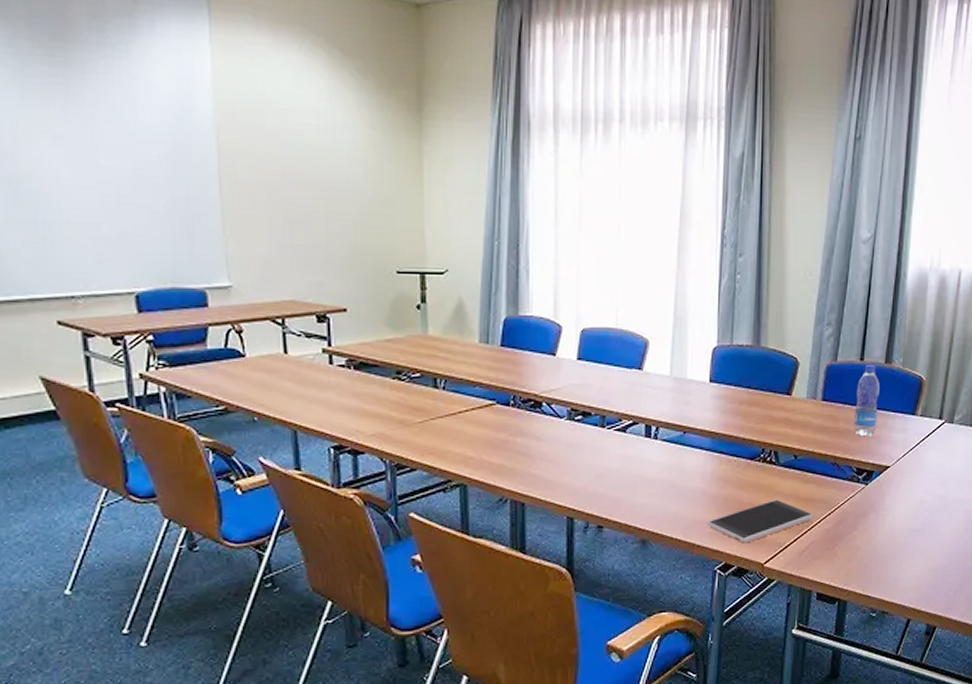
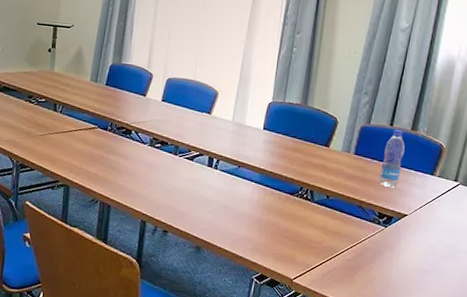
tablet: present [707,499,814,543] -> none [250,229,339,261]

